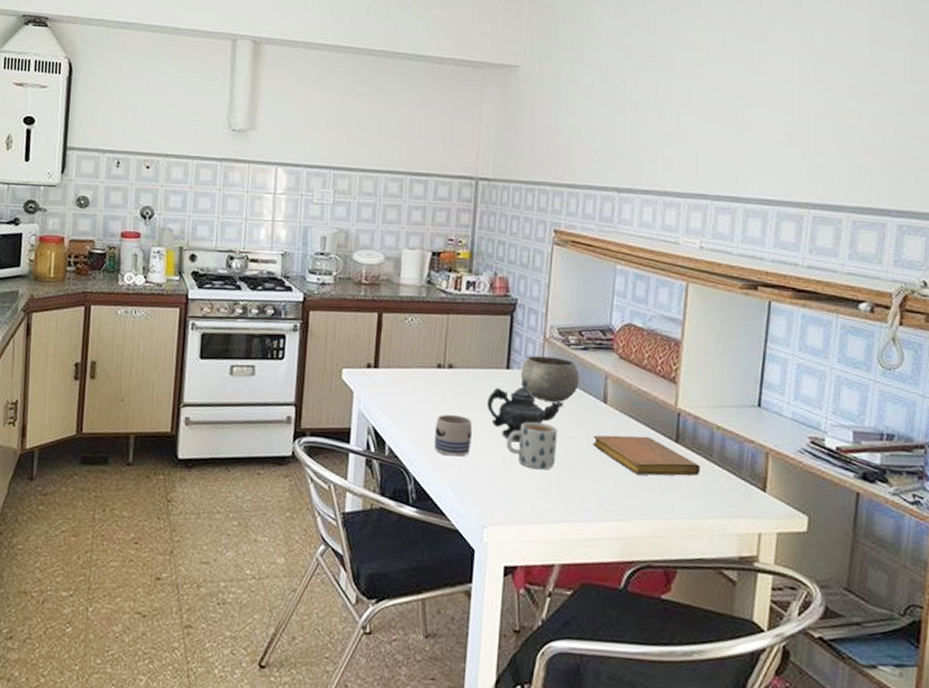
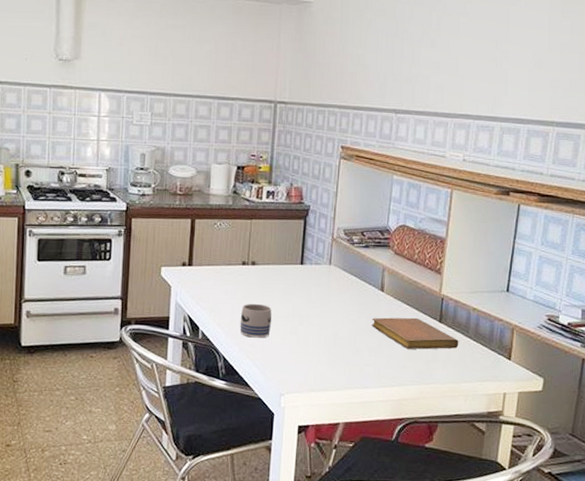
teapot: present [486,379,563,443] -> none [284,272,347,325]
mug: present [506,422,558,470] -> none [300,308,343,347]
bowl: present [520,356,579,402] -> none [312,253,361,291]

